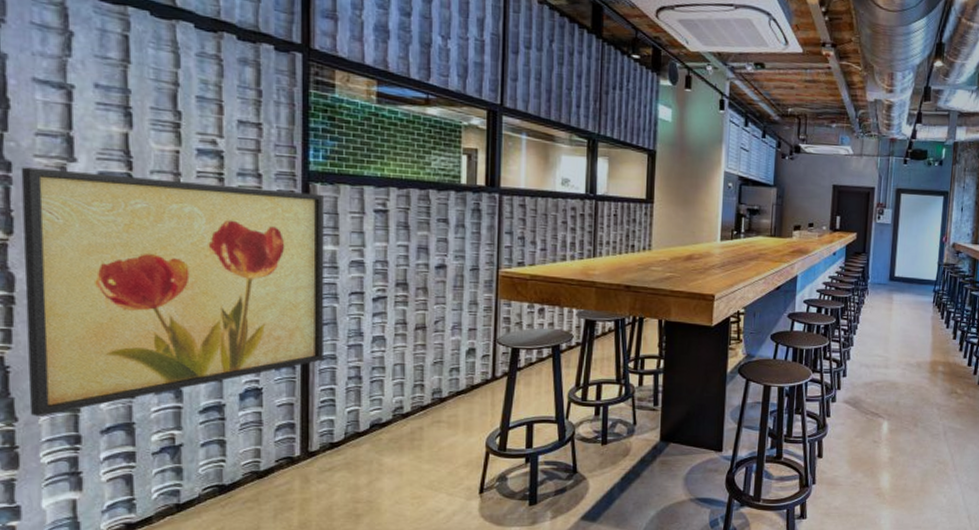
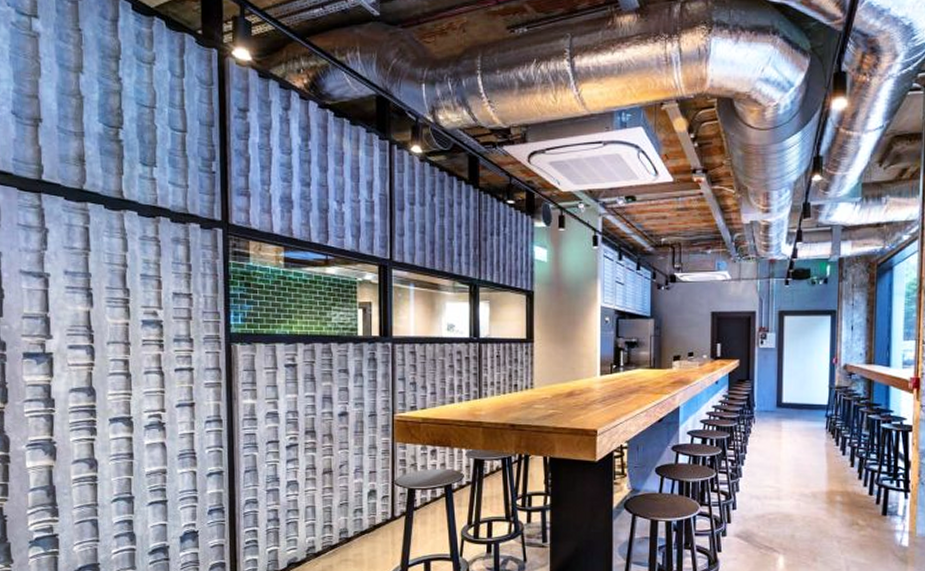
wall art: present [21,167,325,417] -> none [12,346,248,559]

